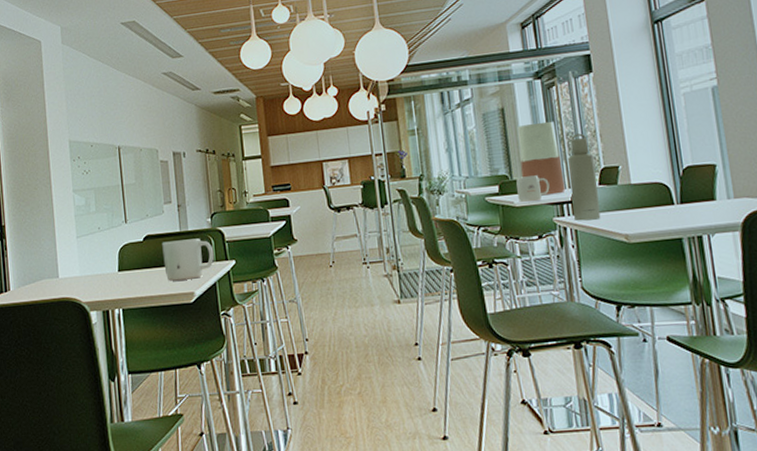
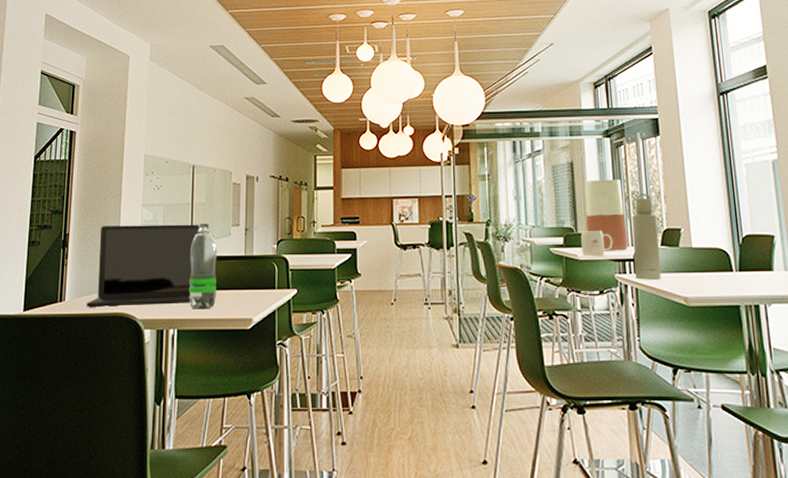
laptop: none [31,204,133,295] -> present [87,224,199,307]
bottle: none [124,203,157,288] -> present [188,224,217,309]
mug: present [162,238,214,281] -> none [225,264,277,305]

